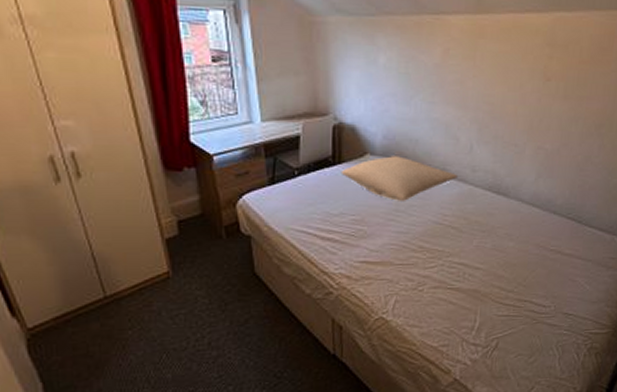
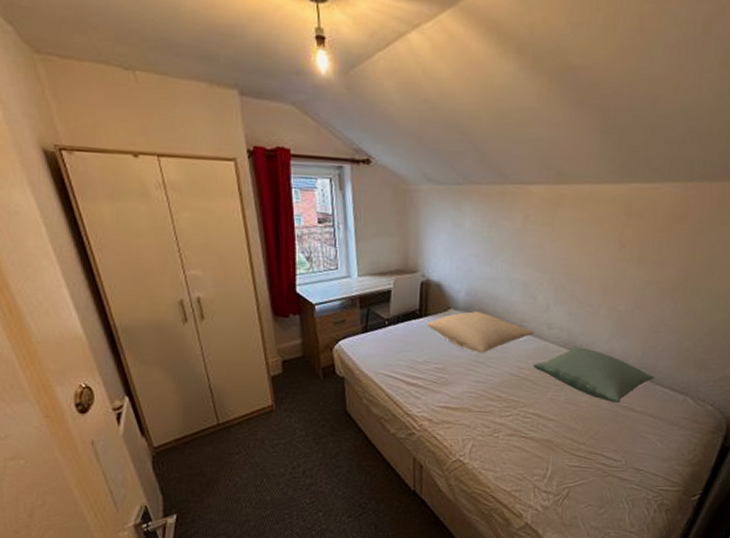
pillow: none [457,188,583,246] -> present [532,345,655,403]

